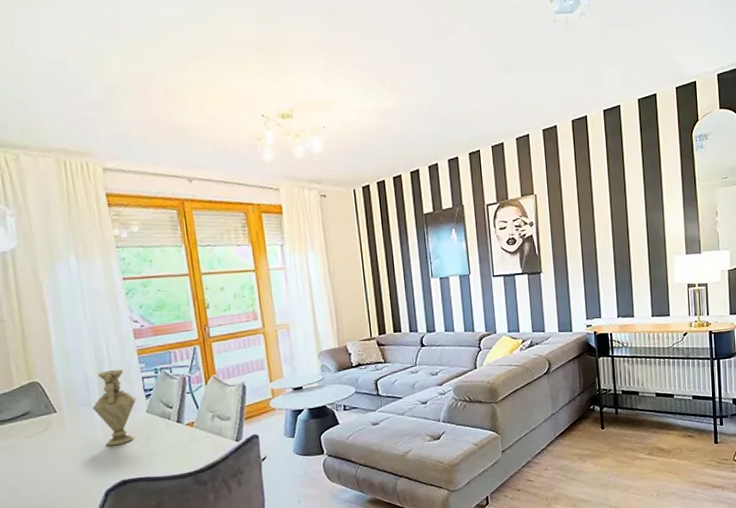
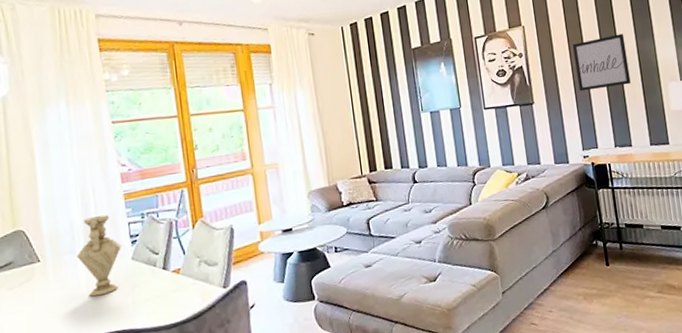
wall art: none [583,205,638,262] -> present [573,33,631,92]

